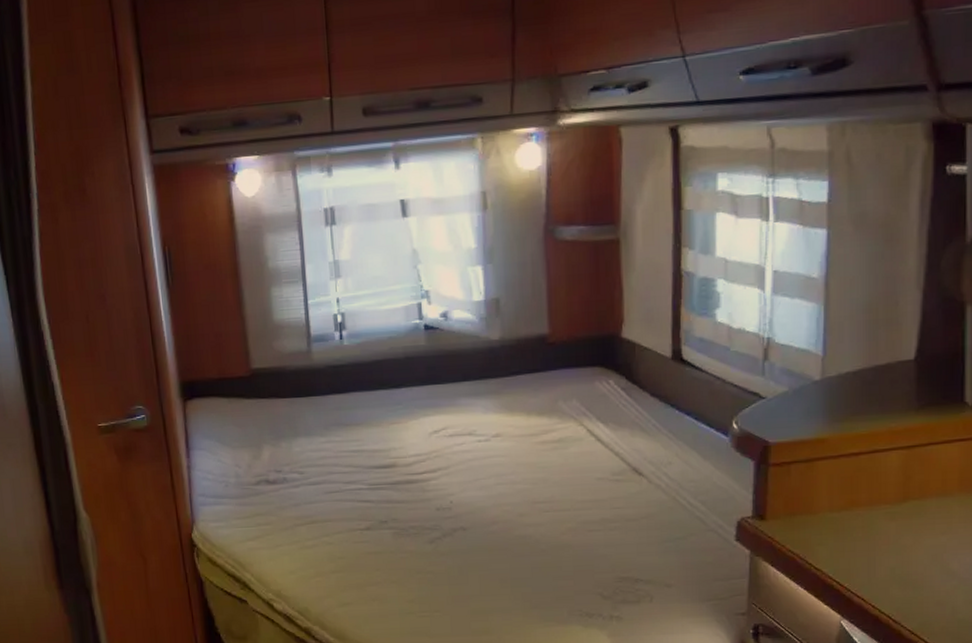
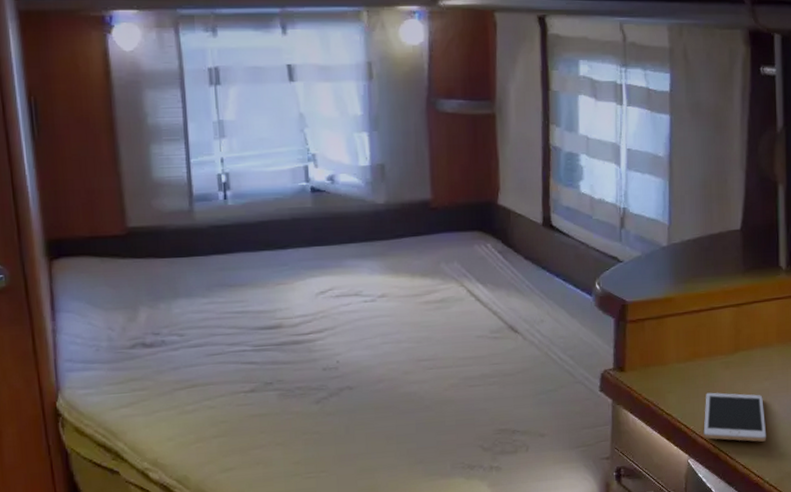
cell phone: none [860,546,942,605] -> present [703,392,767,442]

